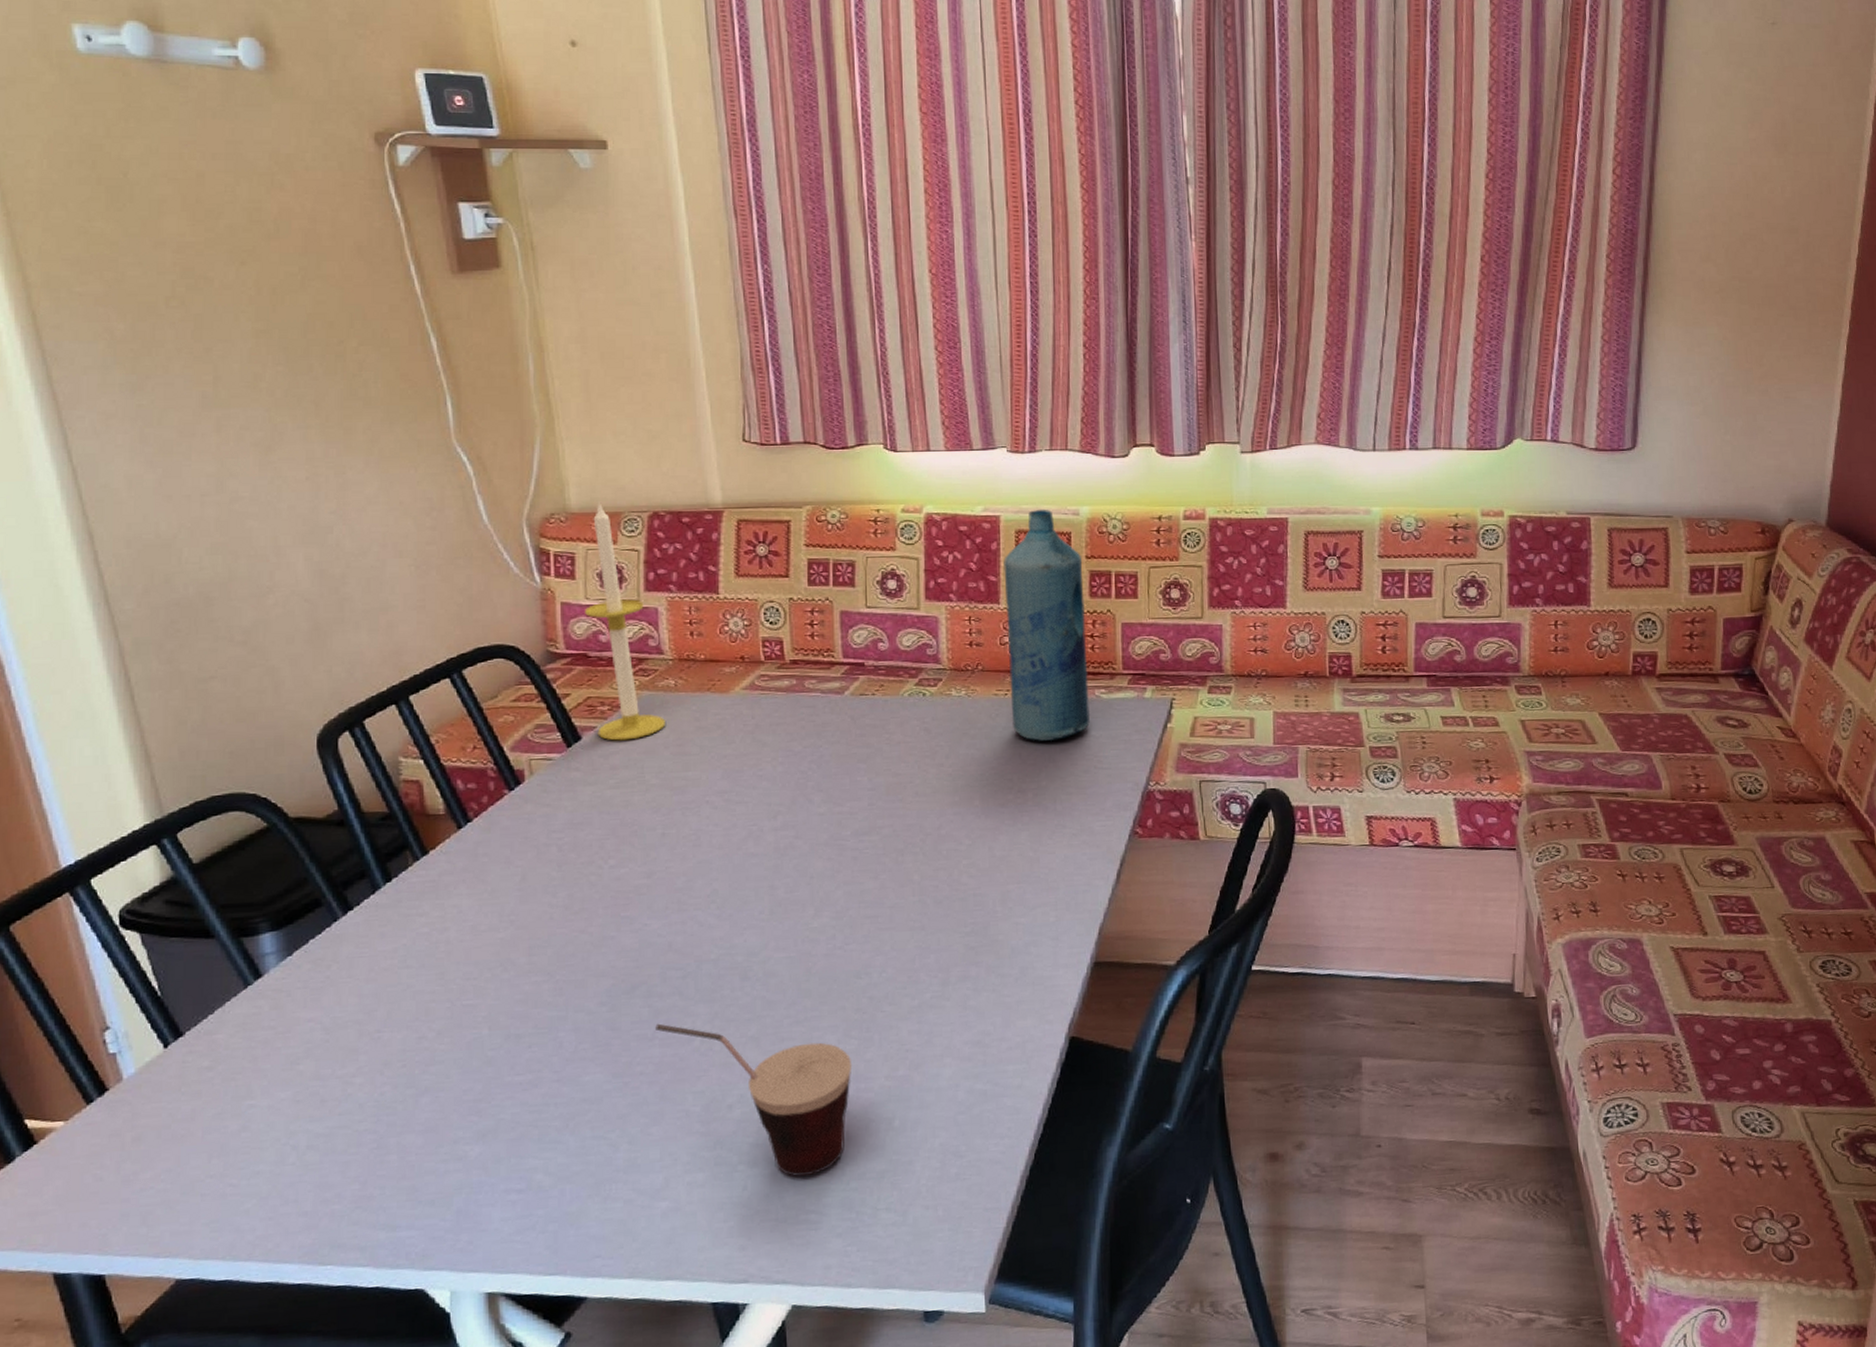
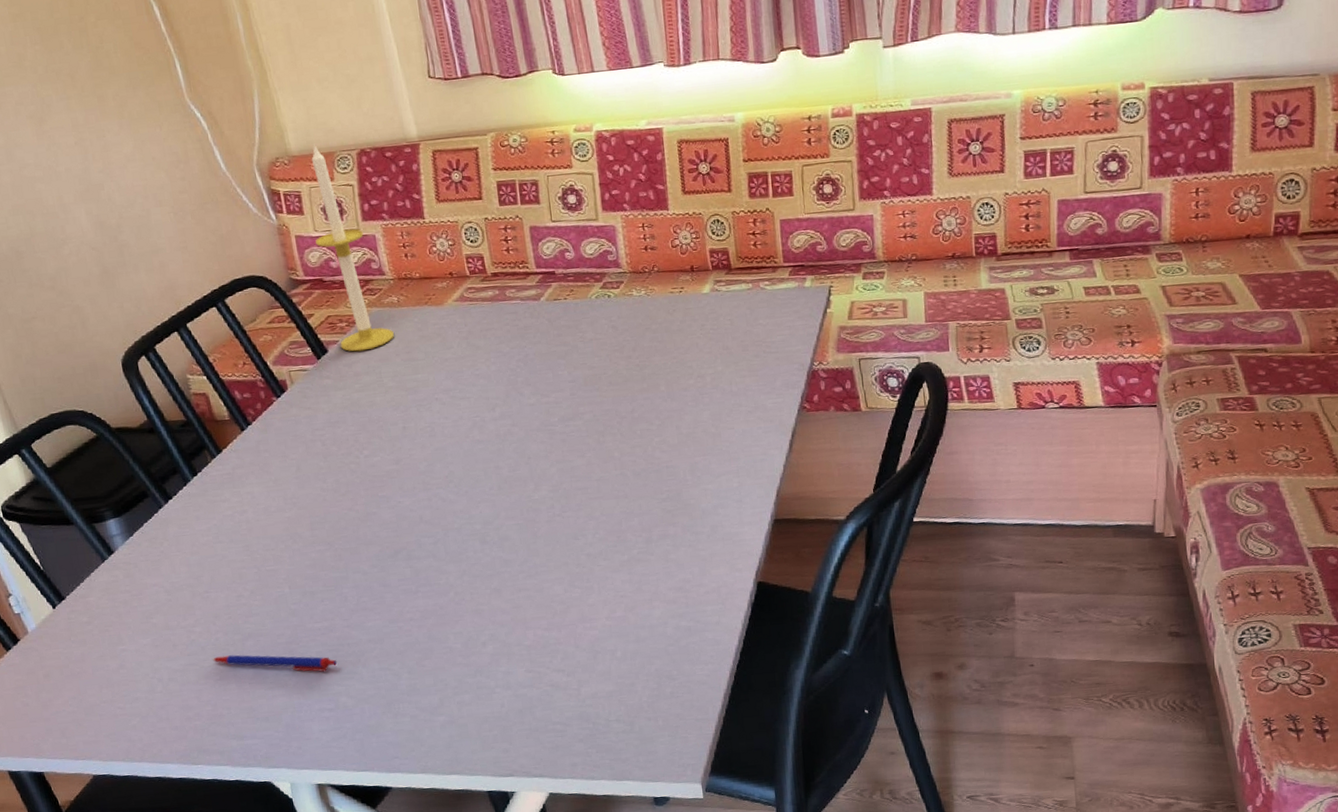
pen: none [371,1115,538,1140] -> present [212,655,338,672]
cup: present [655,1023,853,1177] -> none [417,580,579,697]
bottle: present [1003,509,1091,742] -> none [669,118,757,332]

